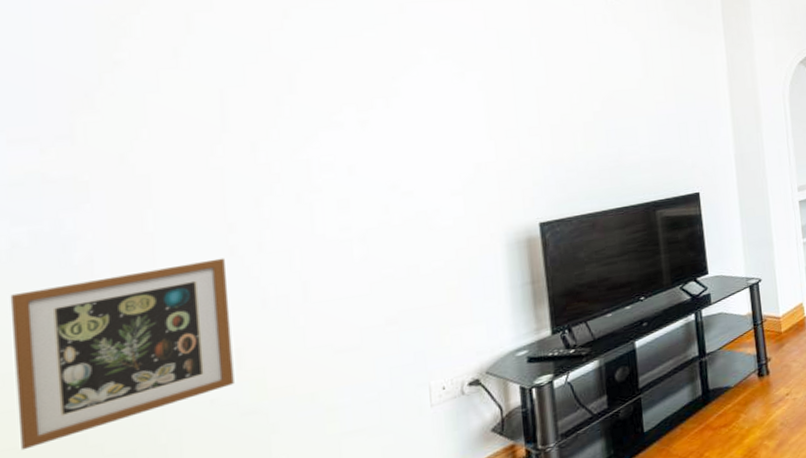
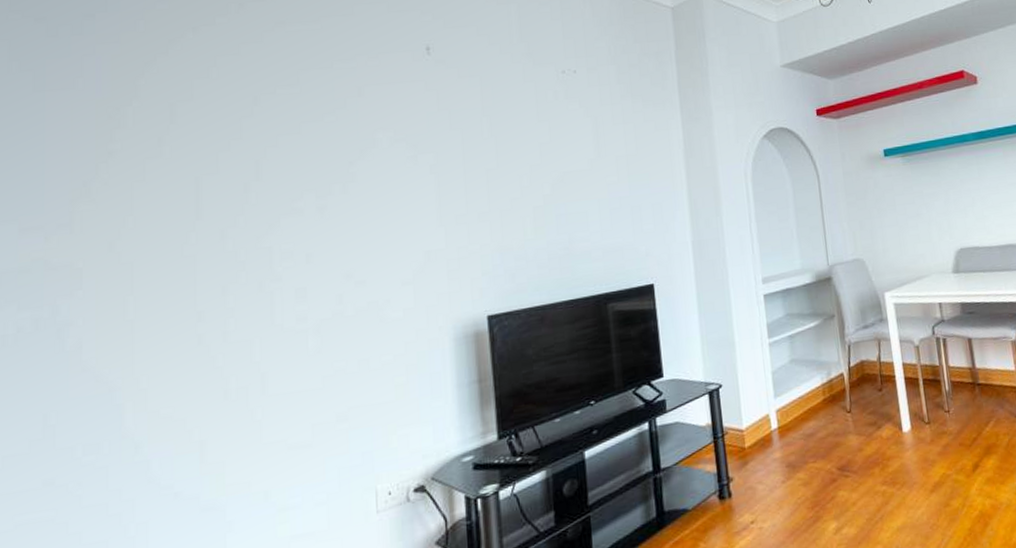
picture frame: present [10,258,234,451] -> none [12,346,196,534]

